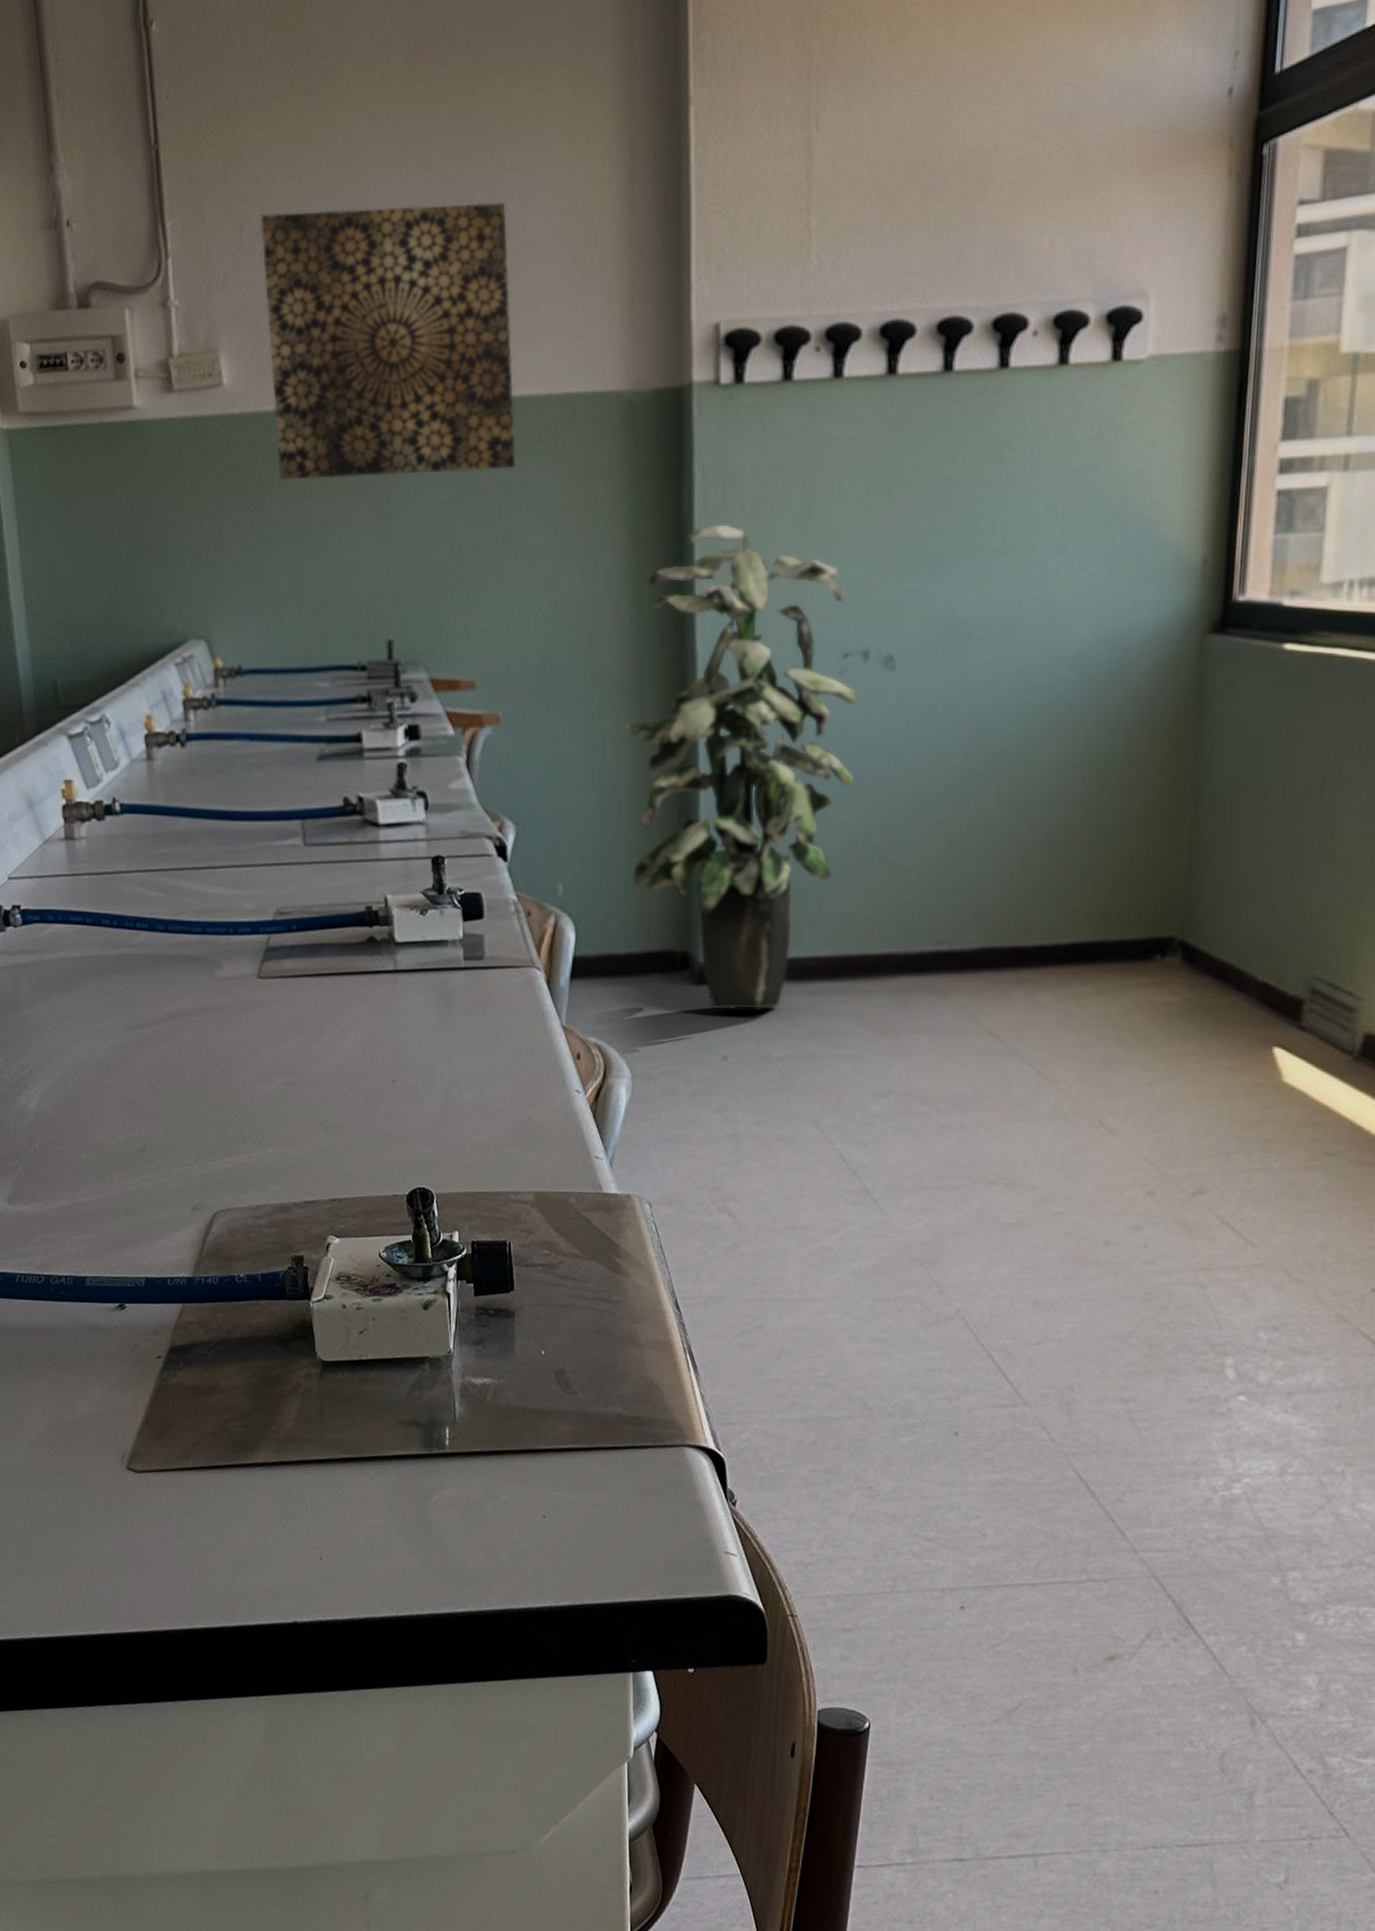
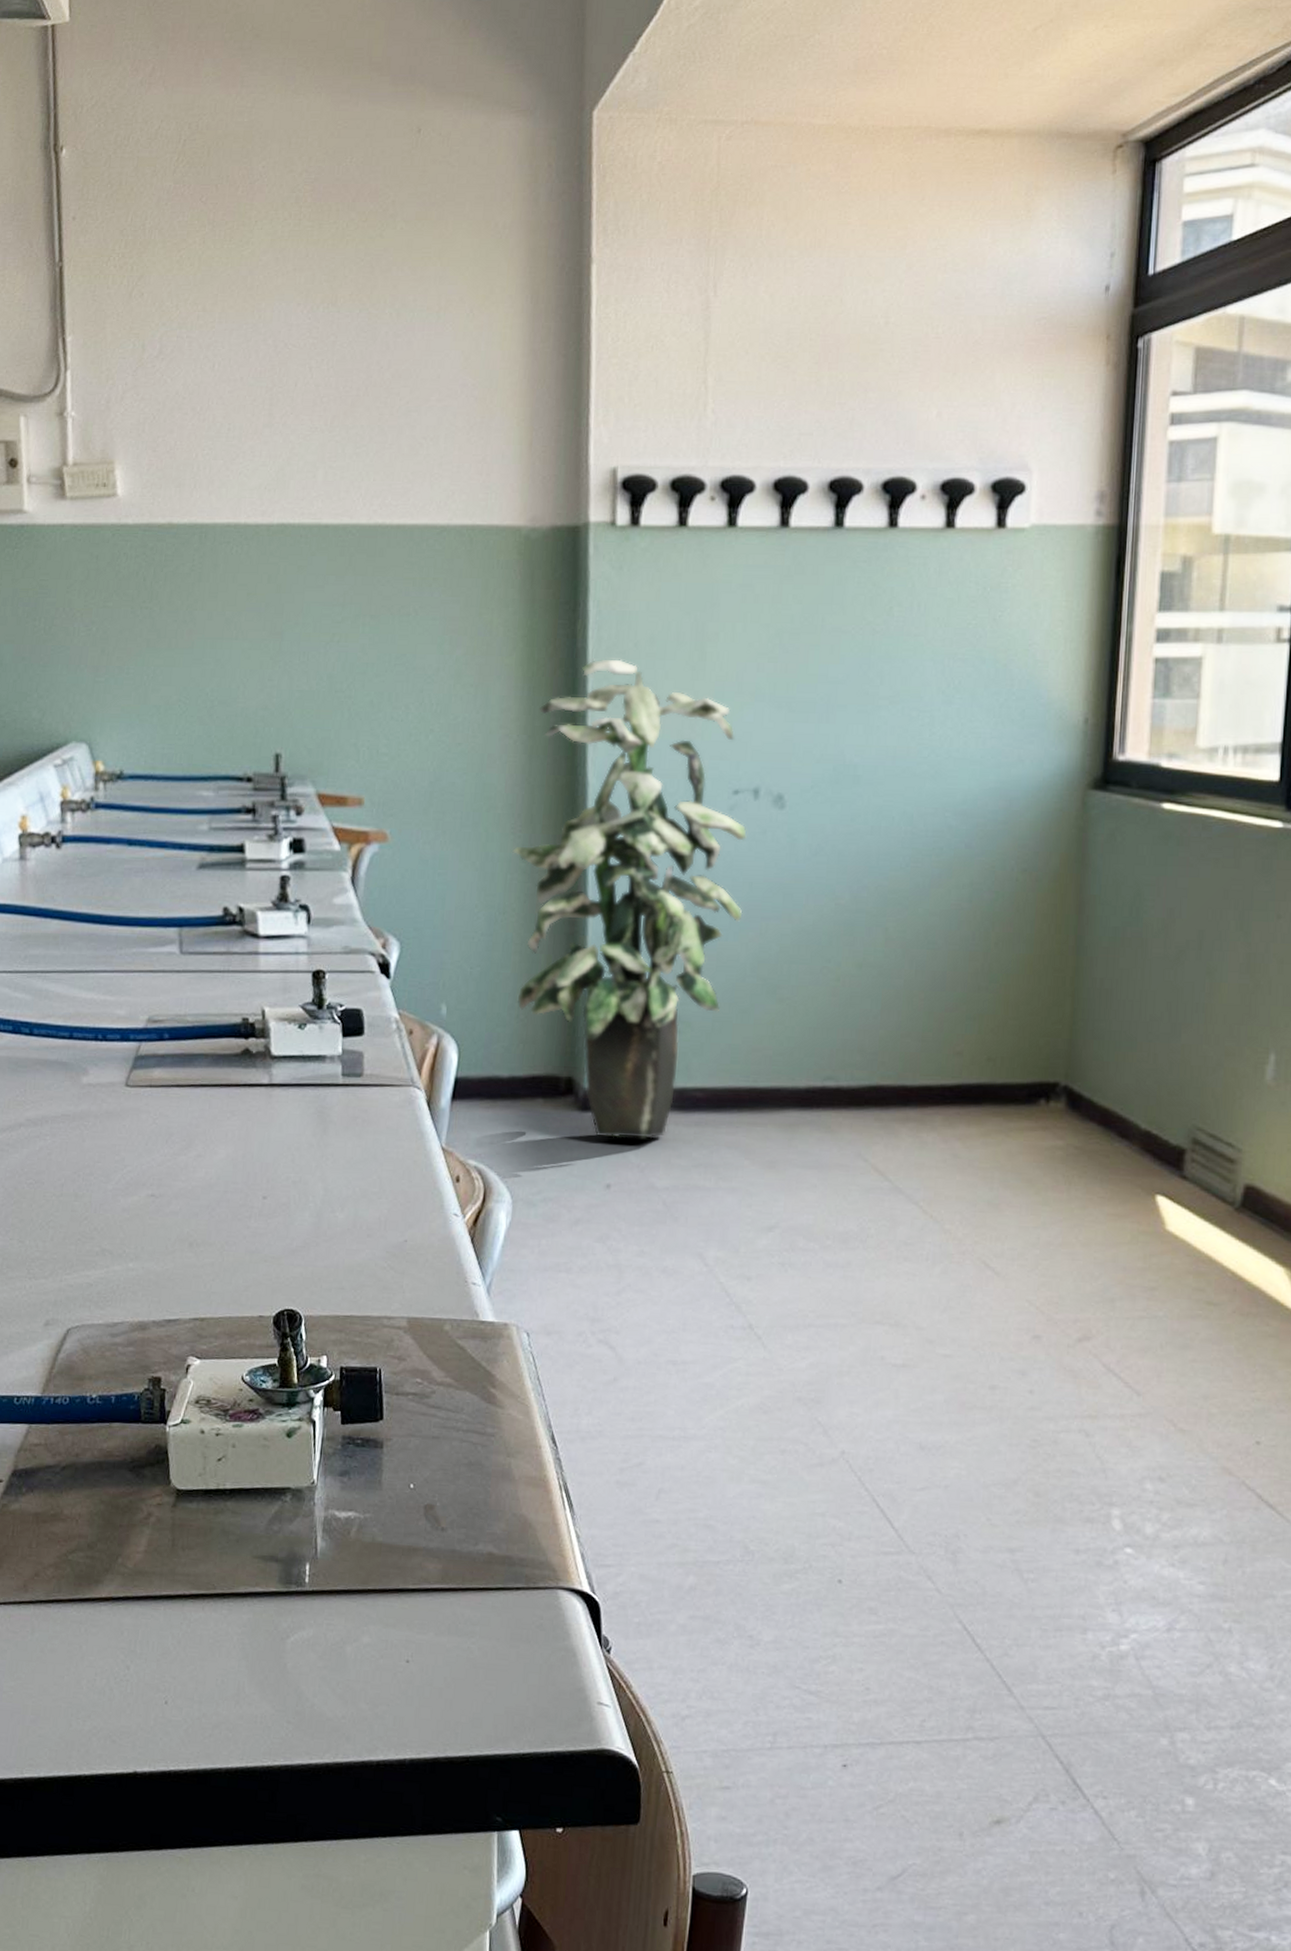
wall art: present [260,202,516,480] -> none [162,336,412,594]

